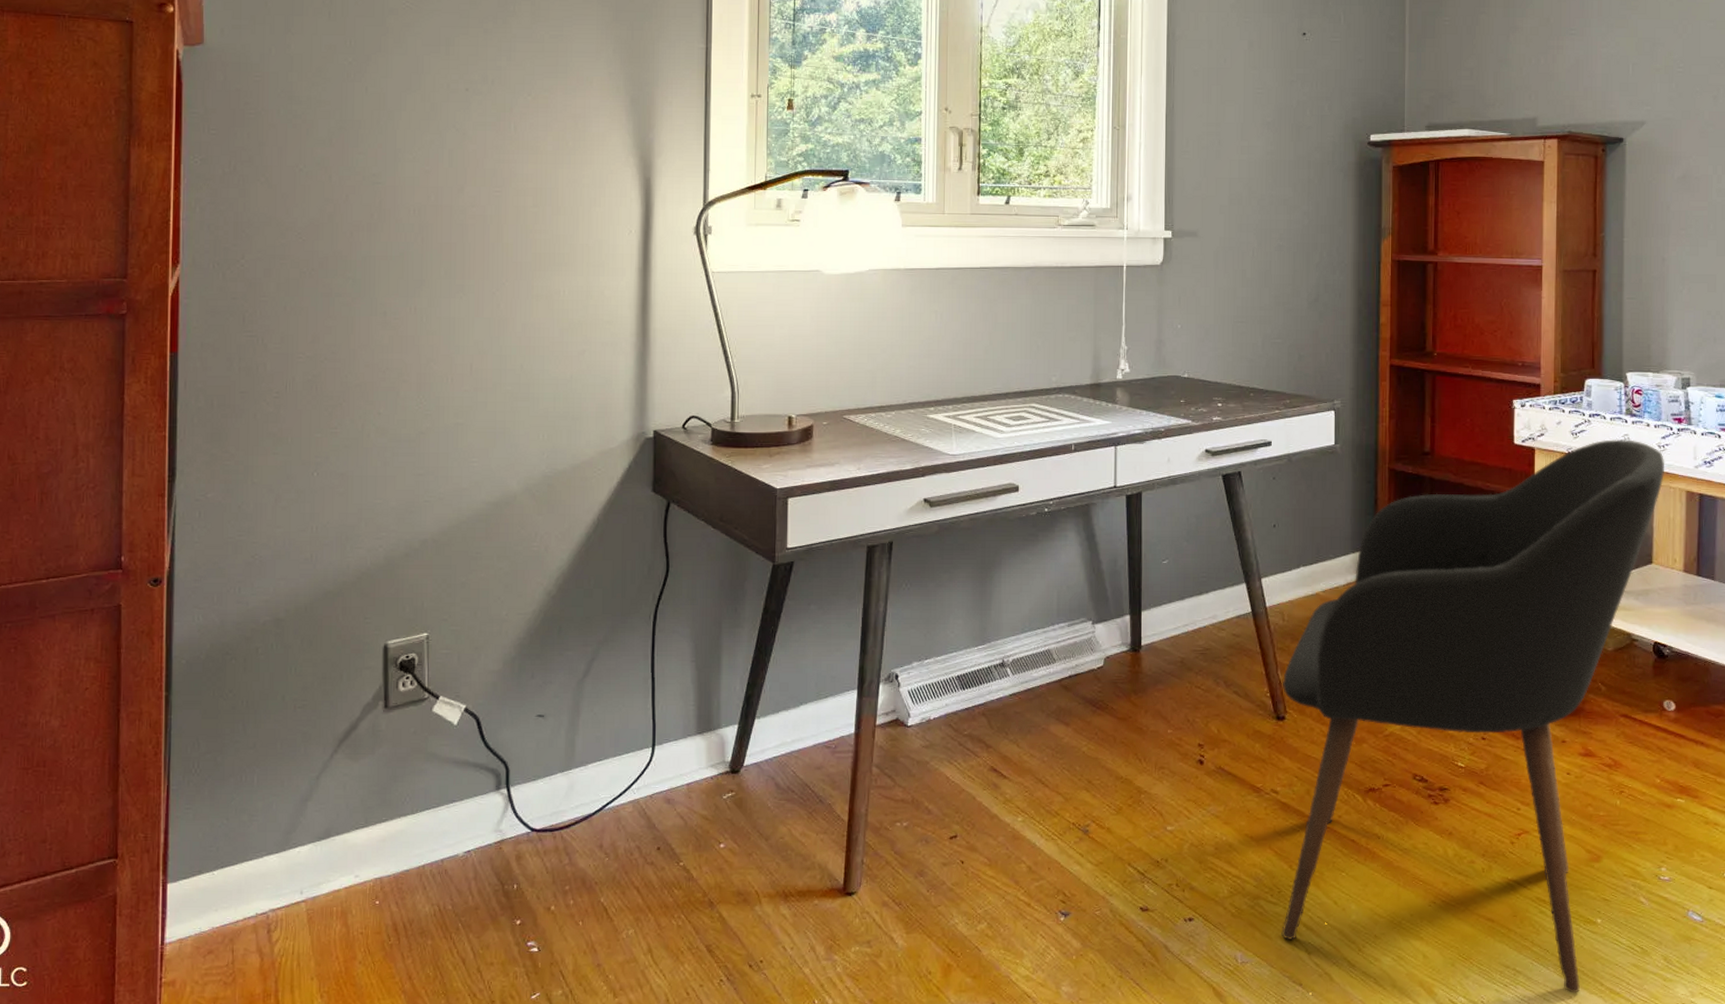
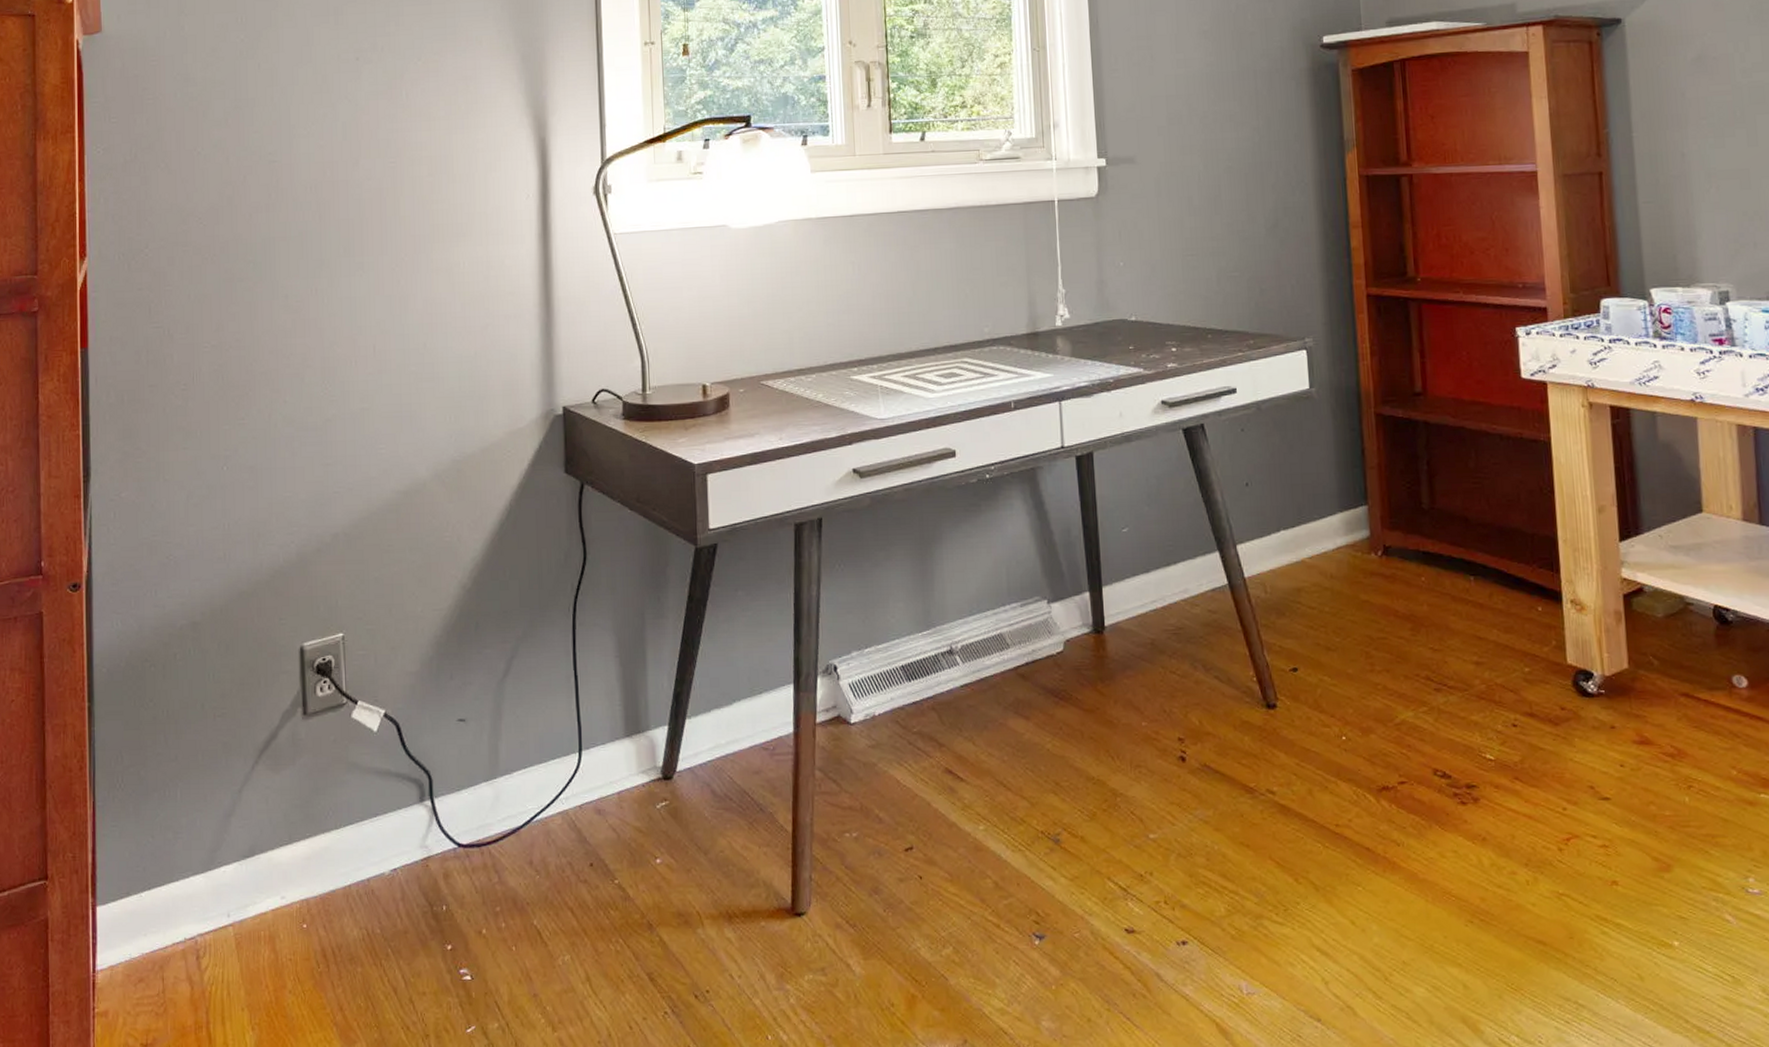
armchair: present [1281,439,1665,993] -> none [1269,367,1709,1032]

